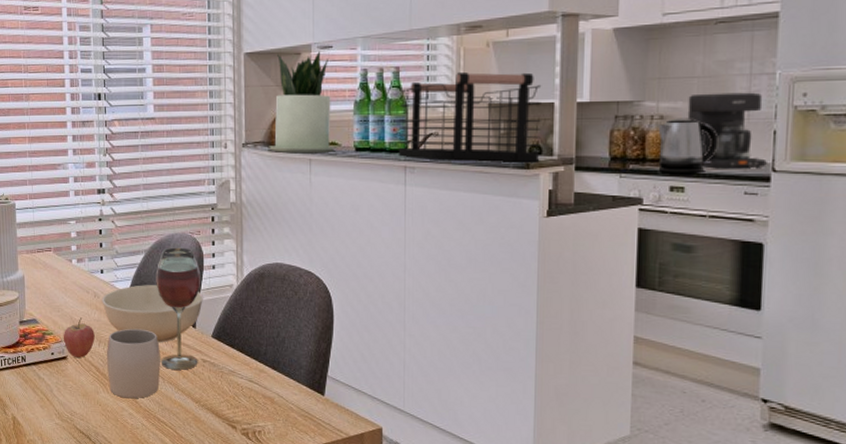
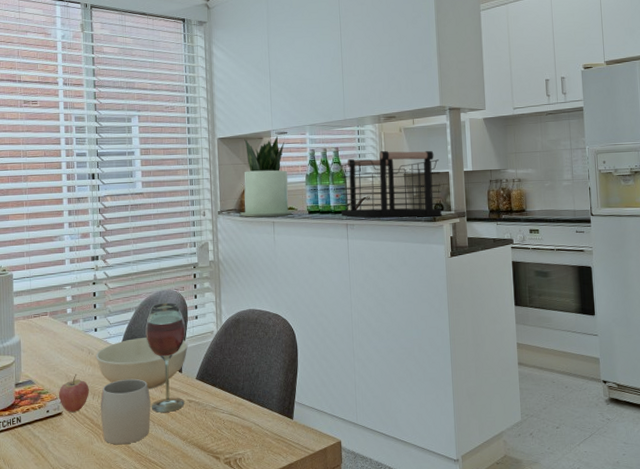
kettle: present [658,118,719,174] -> none [518,180,557,221]
coffee maker: present [687,92,767,169] -> none [535,161,587,216]

